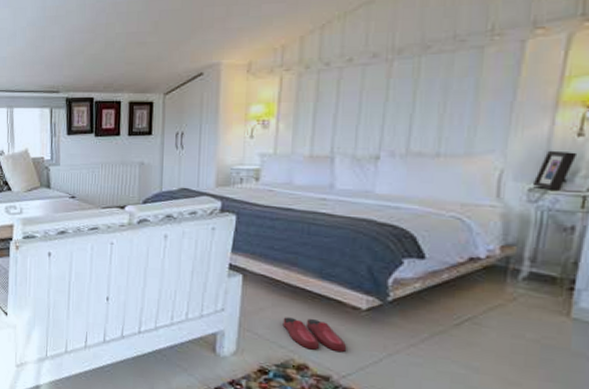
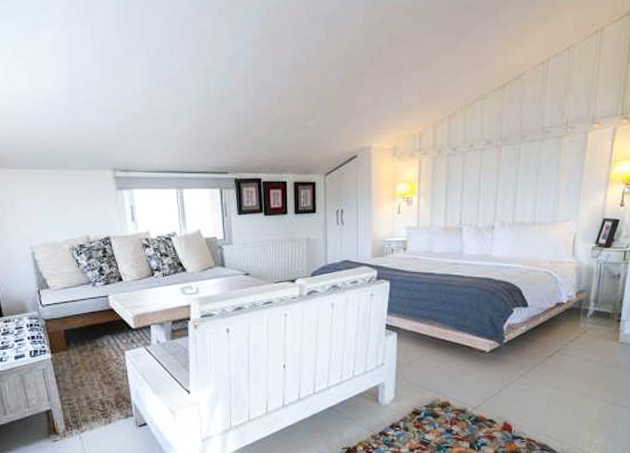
slippers: present [282,317,347,353] -> none [429,363,477,389]

